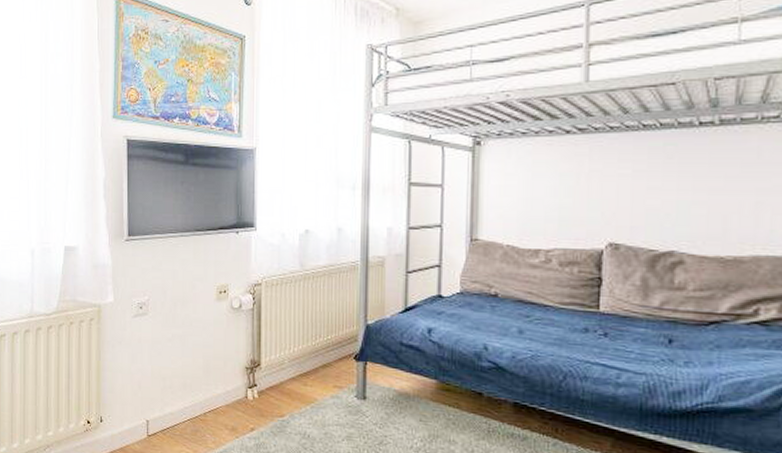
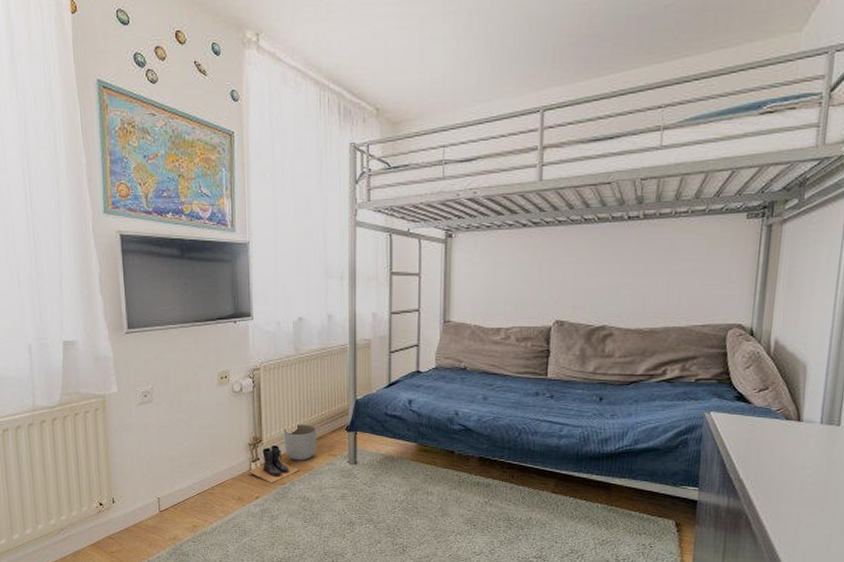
boots: none [243,371,302,415] -> present [248,445,301,483]
planter: none [284,348,321,391] -> present [283,423,317,461]

